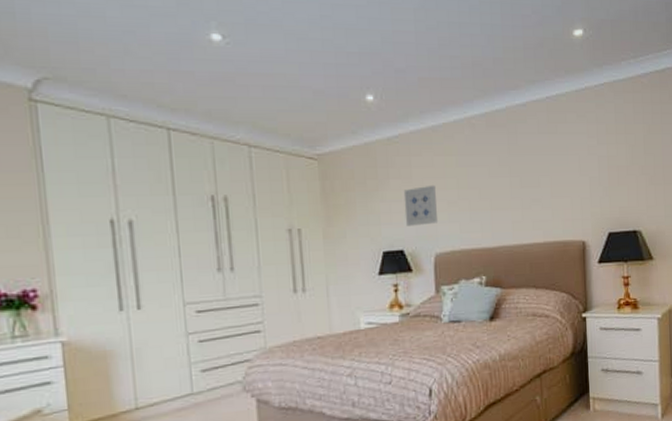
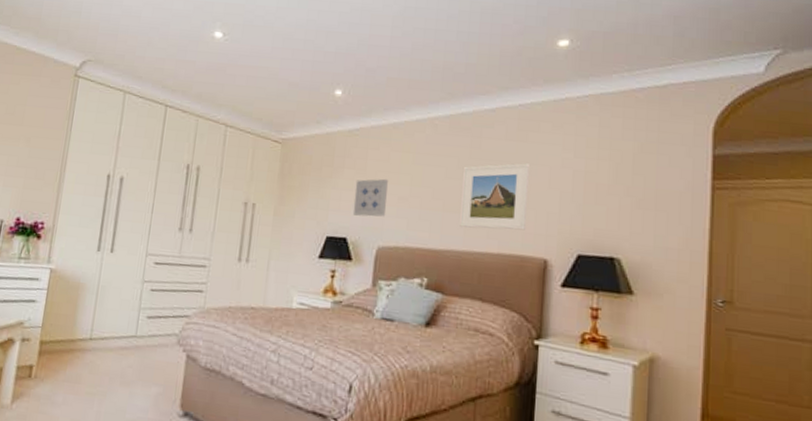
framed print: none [505,154,564,224] -> present [460,163,529,231]

